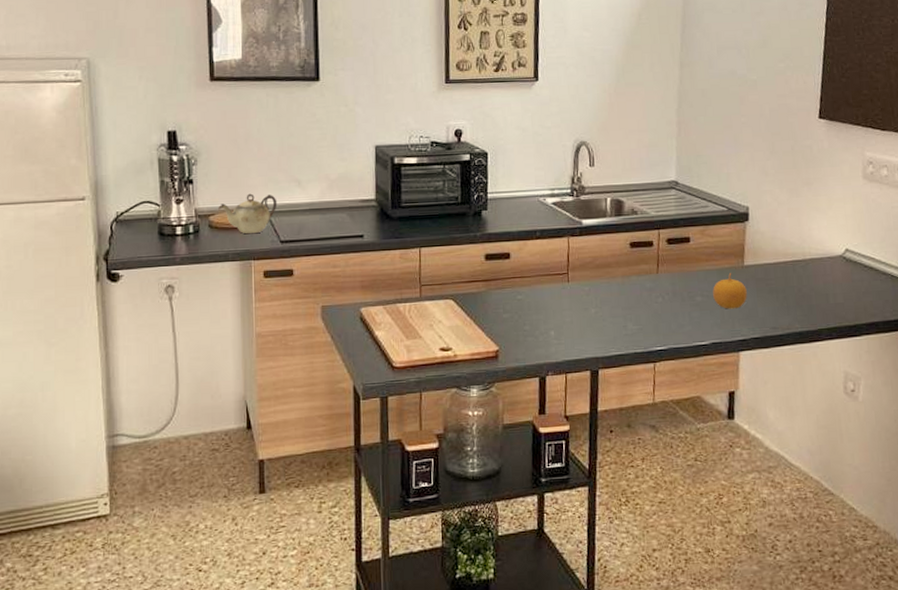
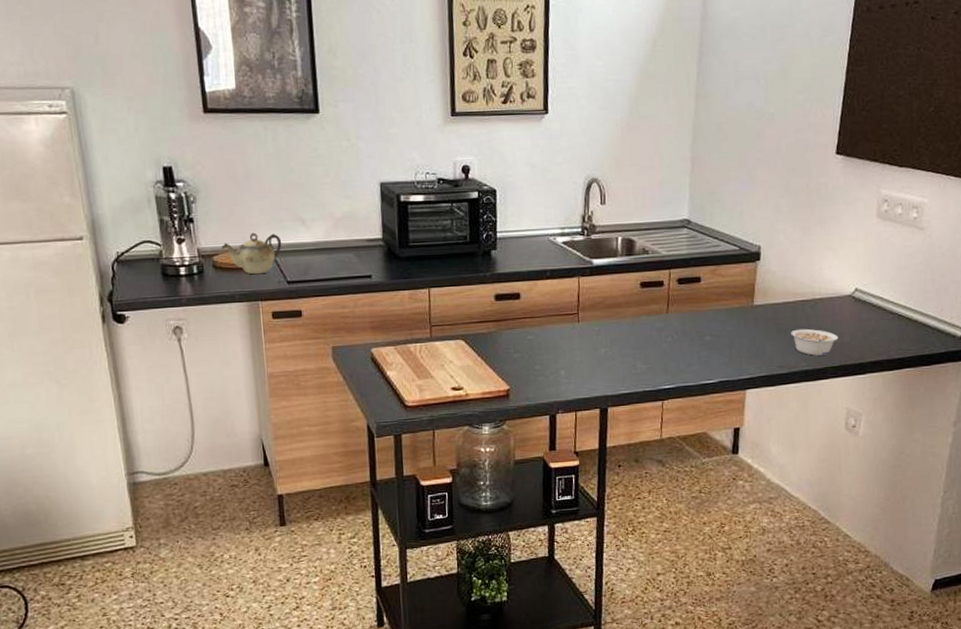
fruit: present [713,272,747,309] -> none [722,312,756,349]
legume: none [783,289,832,317] -> present [791,328,839,356]

